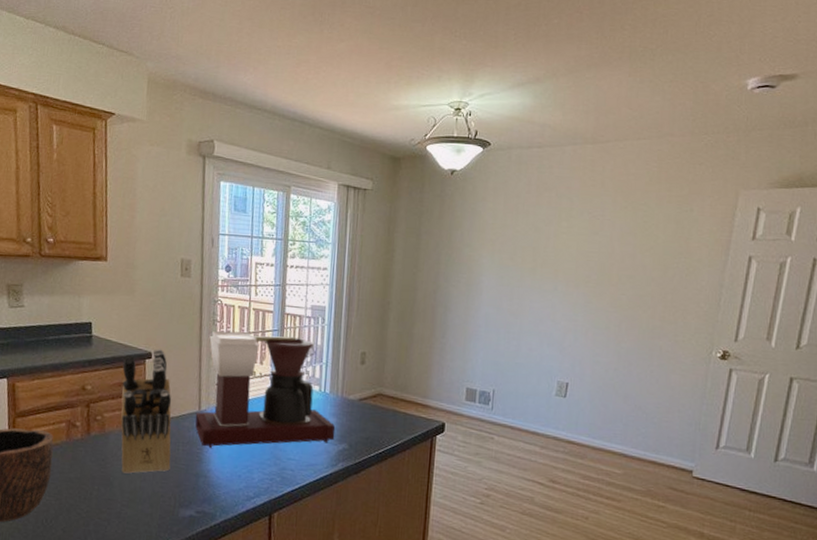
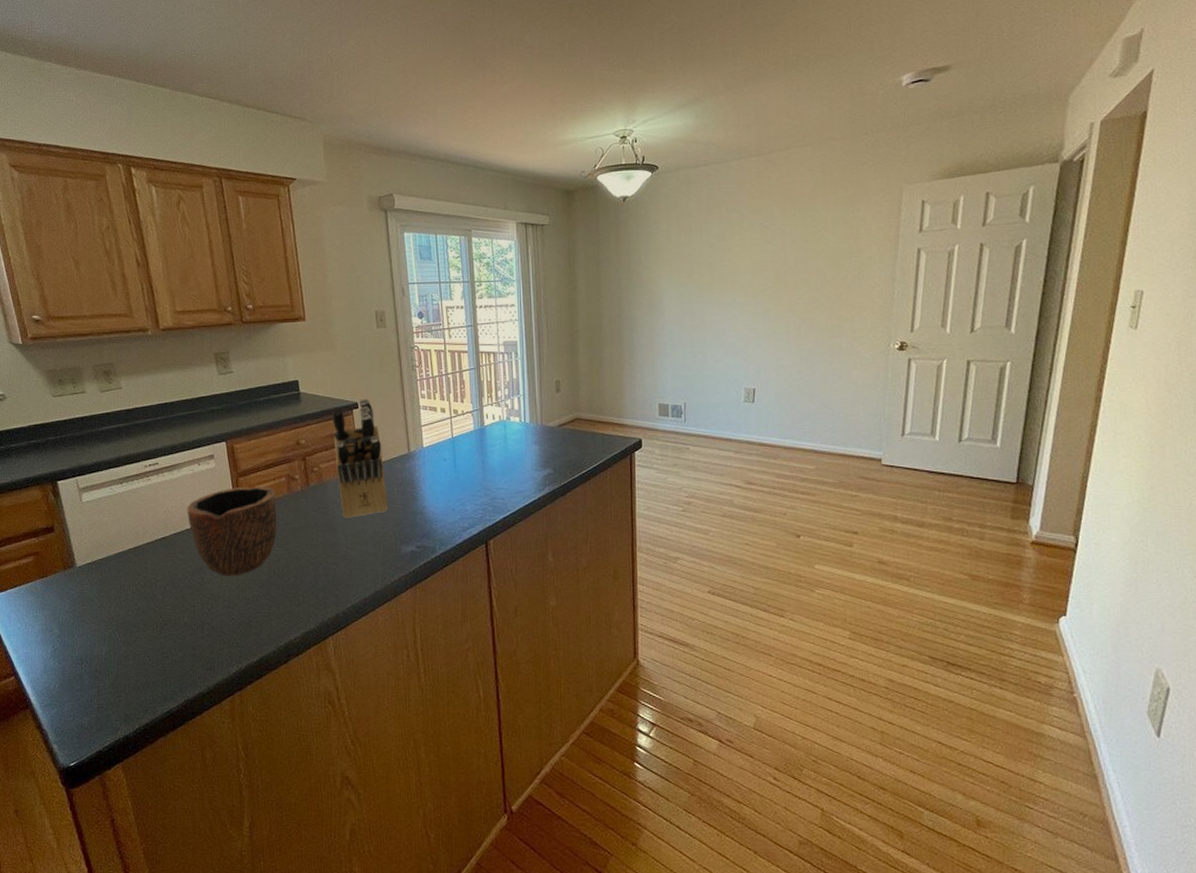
coffee maker: present [195,330,336,449] -> none [405,373,539,487]

